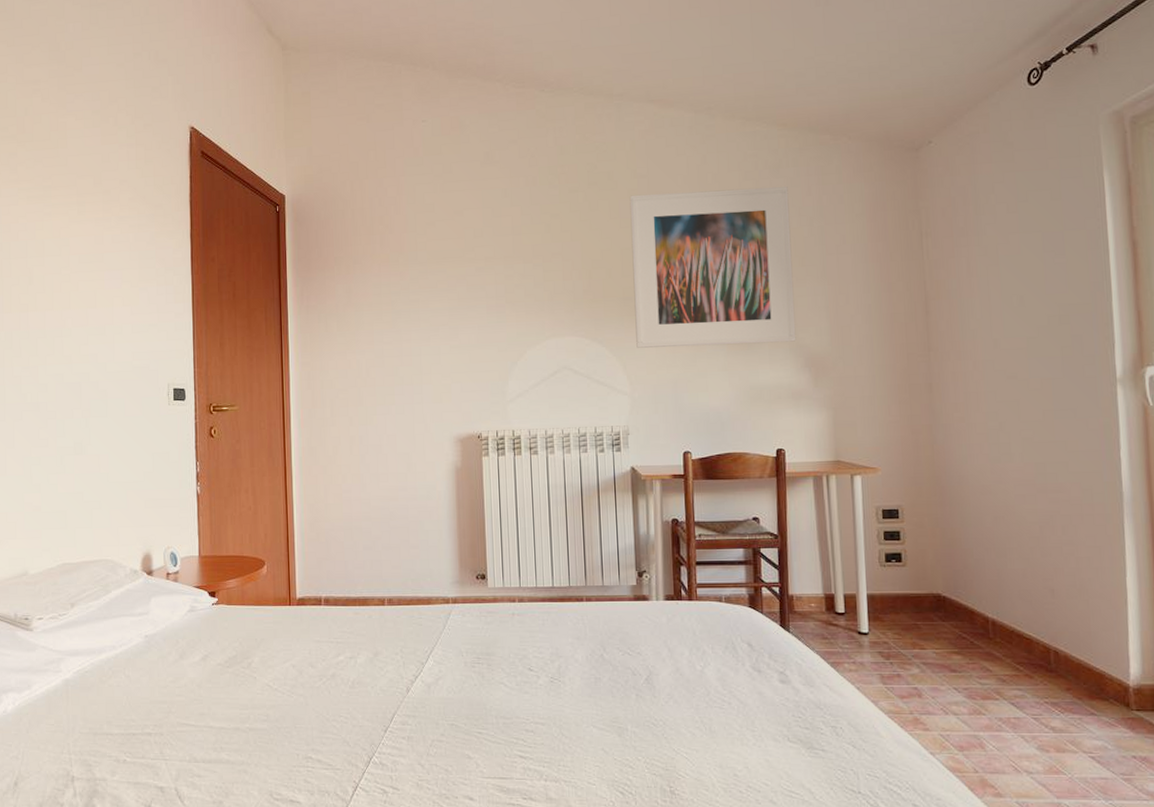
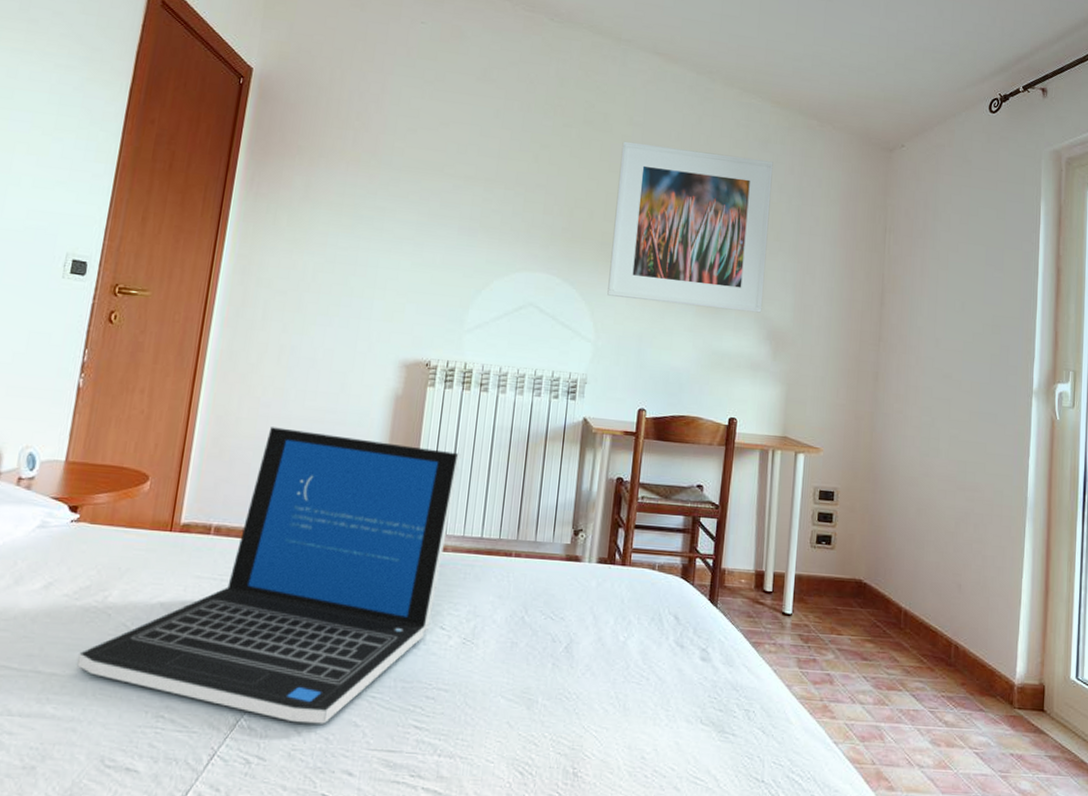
laptop: none [238,508,523,758] -> present [77,427,462,724]

